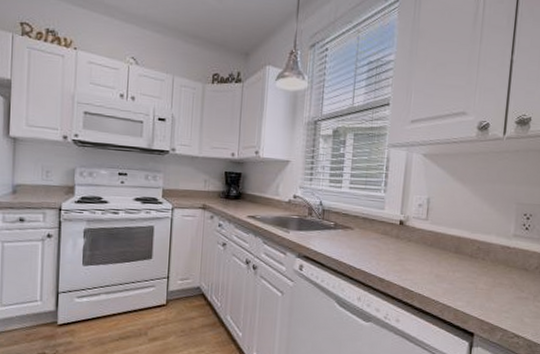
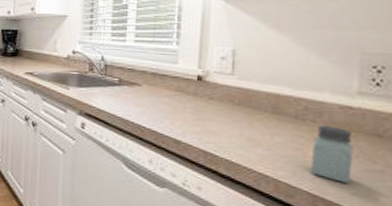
saltshaker: none [480,262,510,309] -> present [311,125,354,183]

